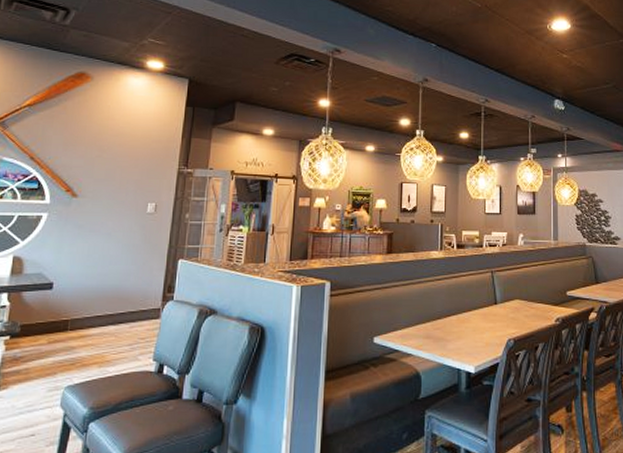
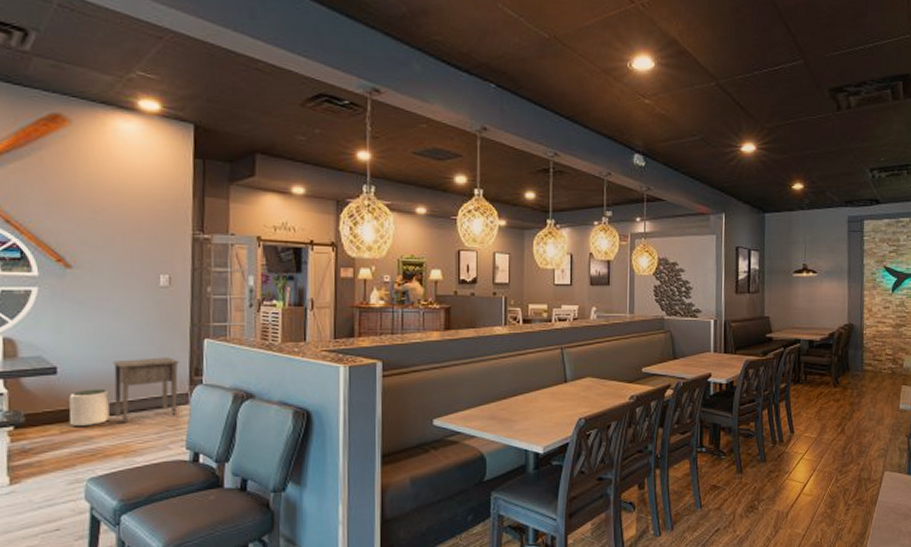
plant pot: none [56,303,94,338] -> present [69,388,111,427]
nightstand: none [96,275,156,335] -> present [112,357,179,423]

